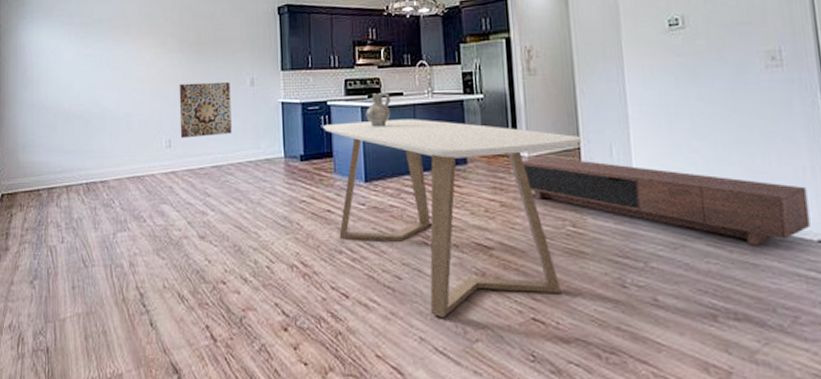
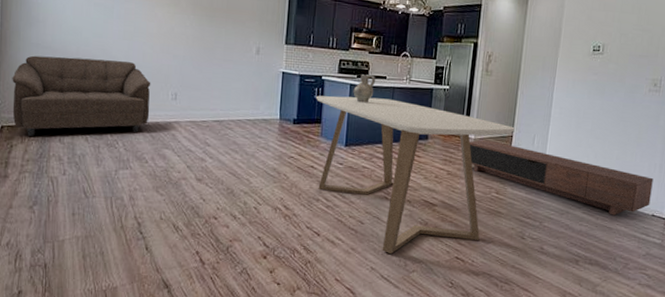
sofa: none [10,112,145,202] -> present [12,55,151,136]
wall art: present [179,81,232,139] -> none [186,43,238,95]

